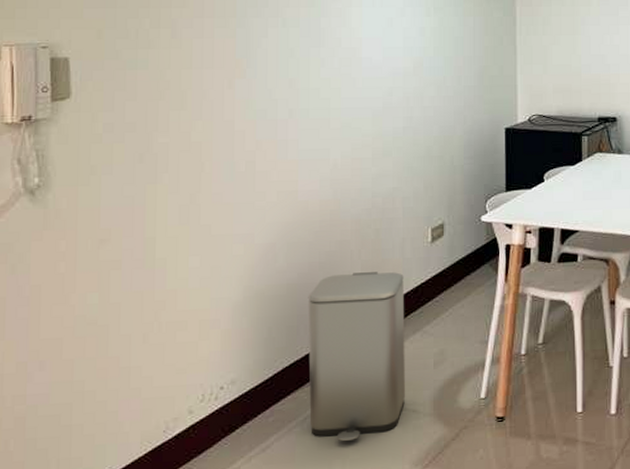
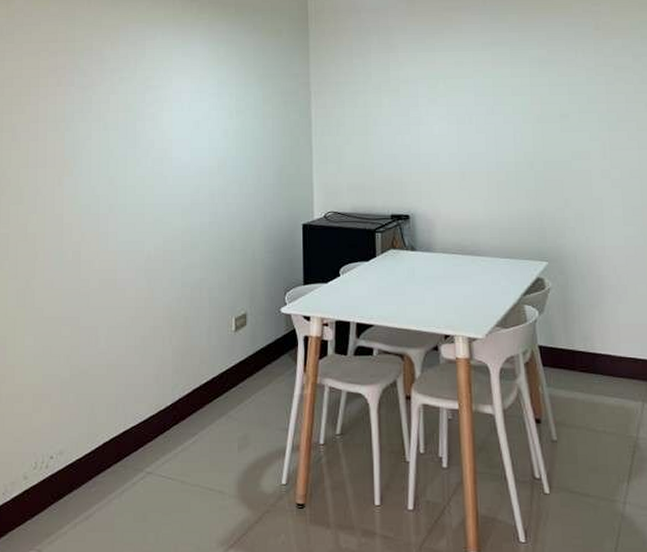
pedal bin: present [308,272,405,441] -> none [125,357,212,515]

